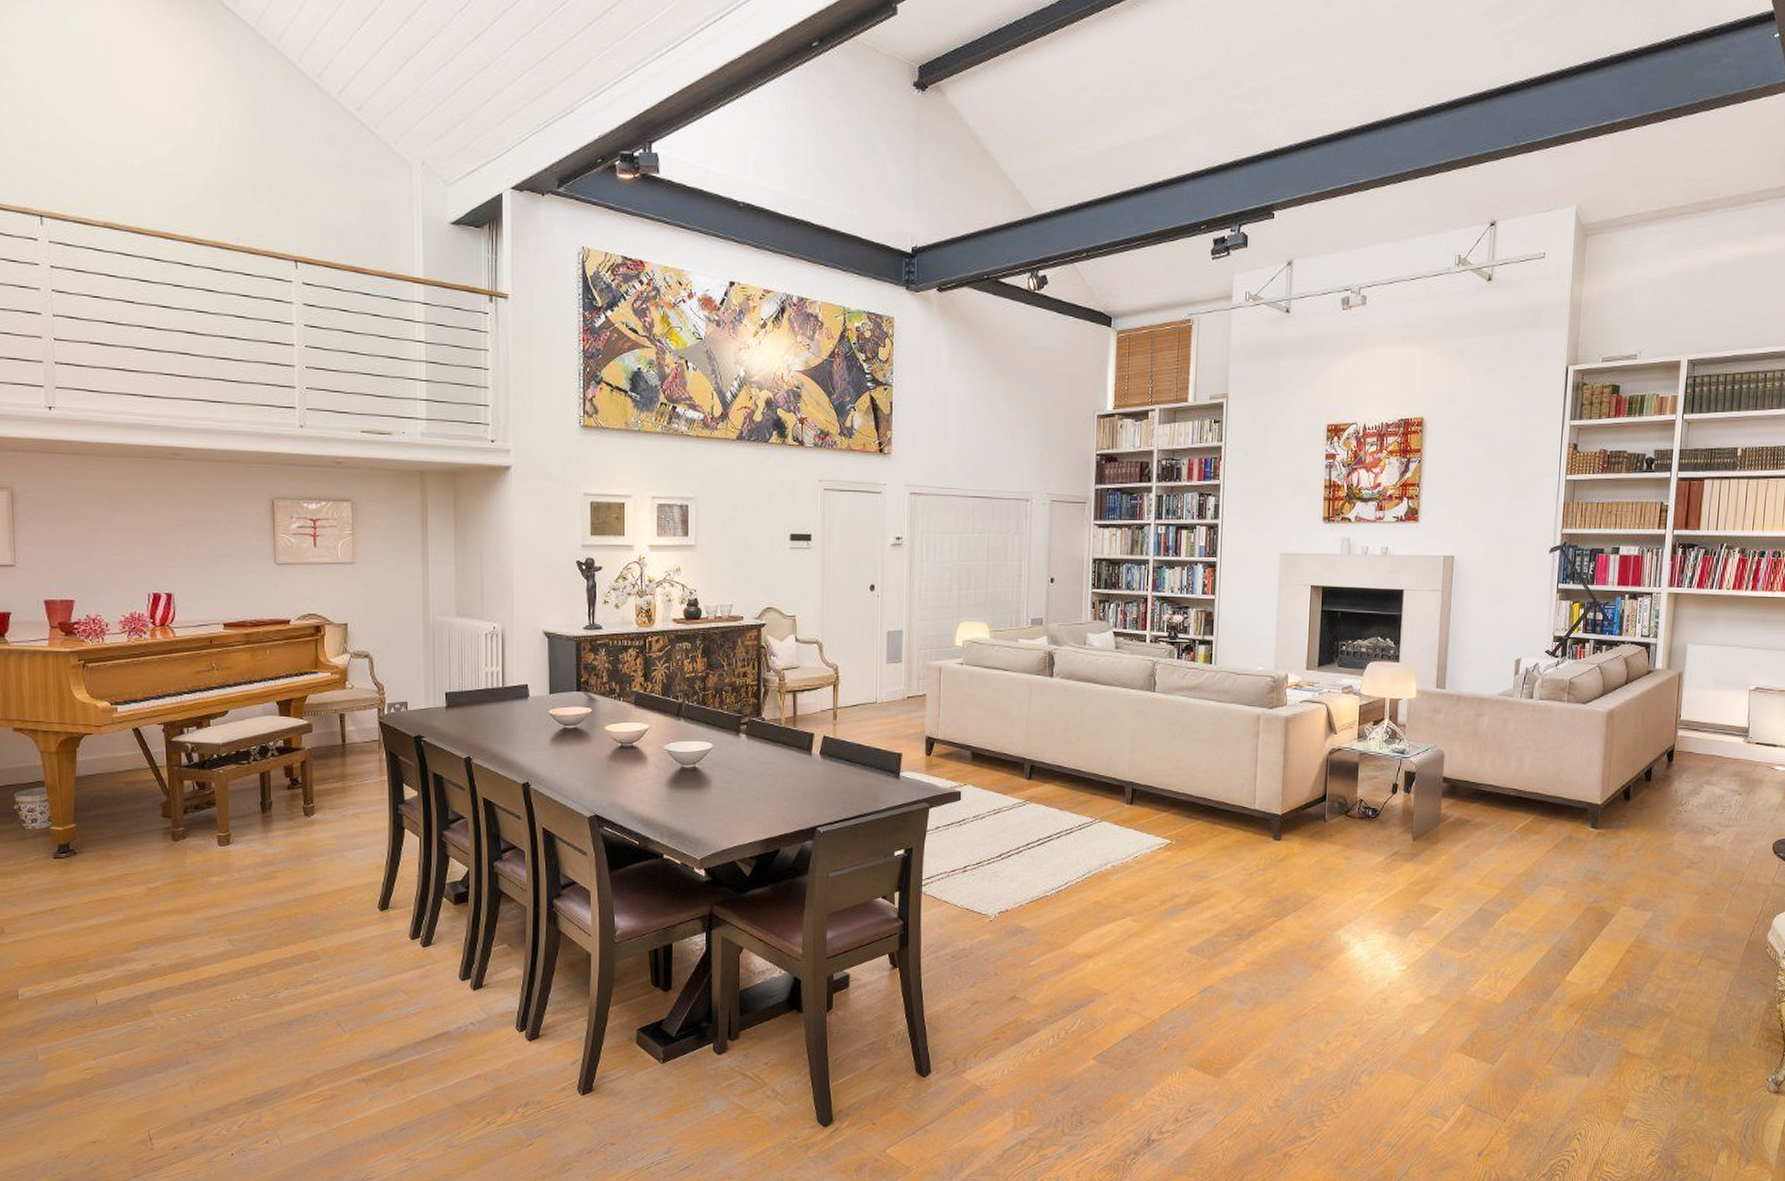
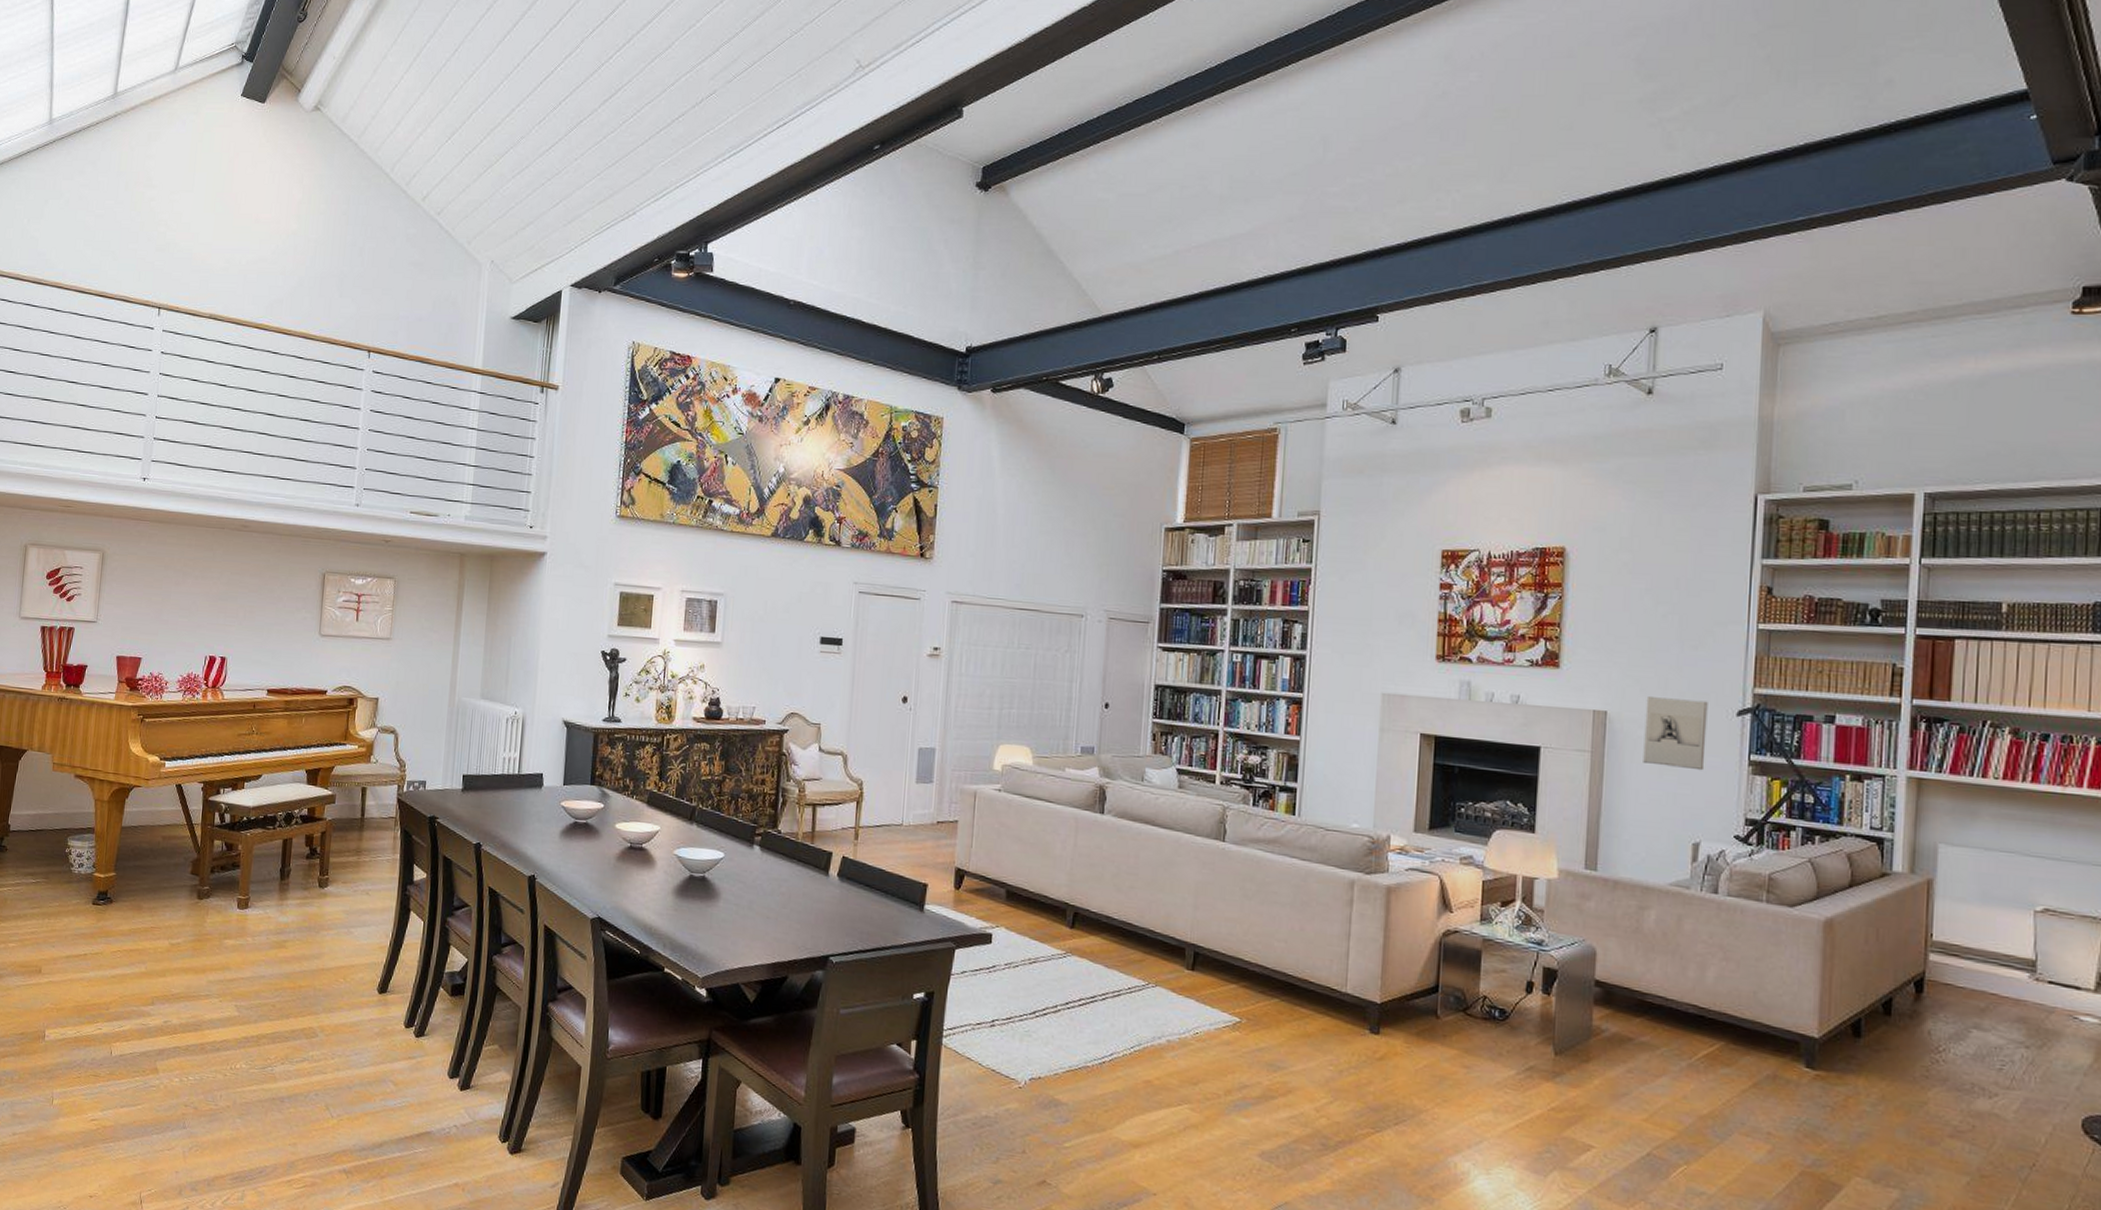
wall sculpture: none [1480,542,1529,600] -> present [1643,697,1708,771]

